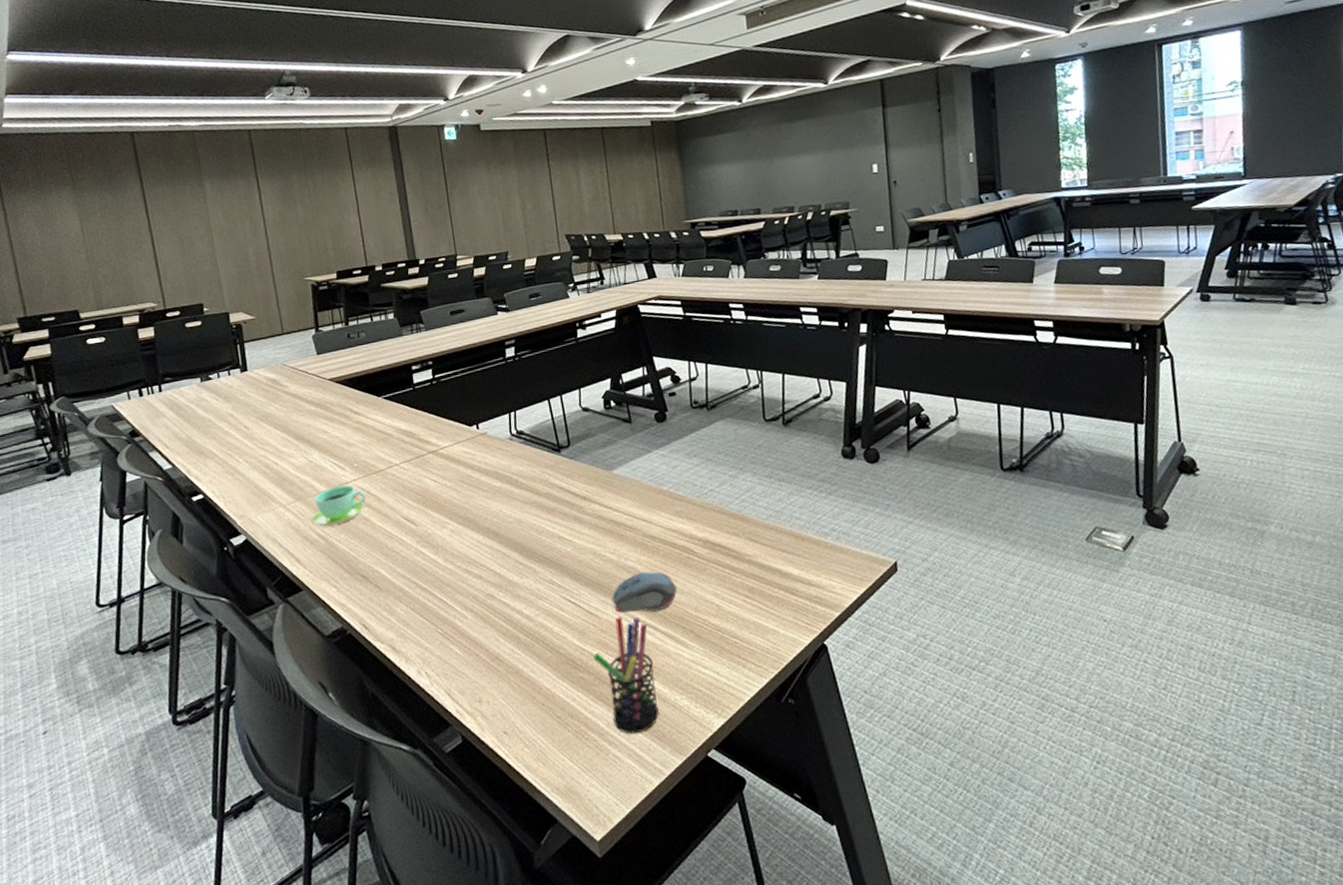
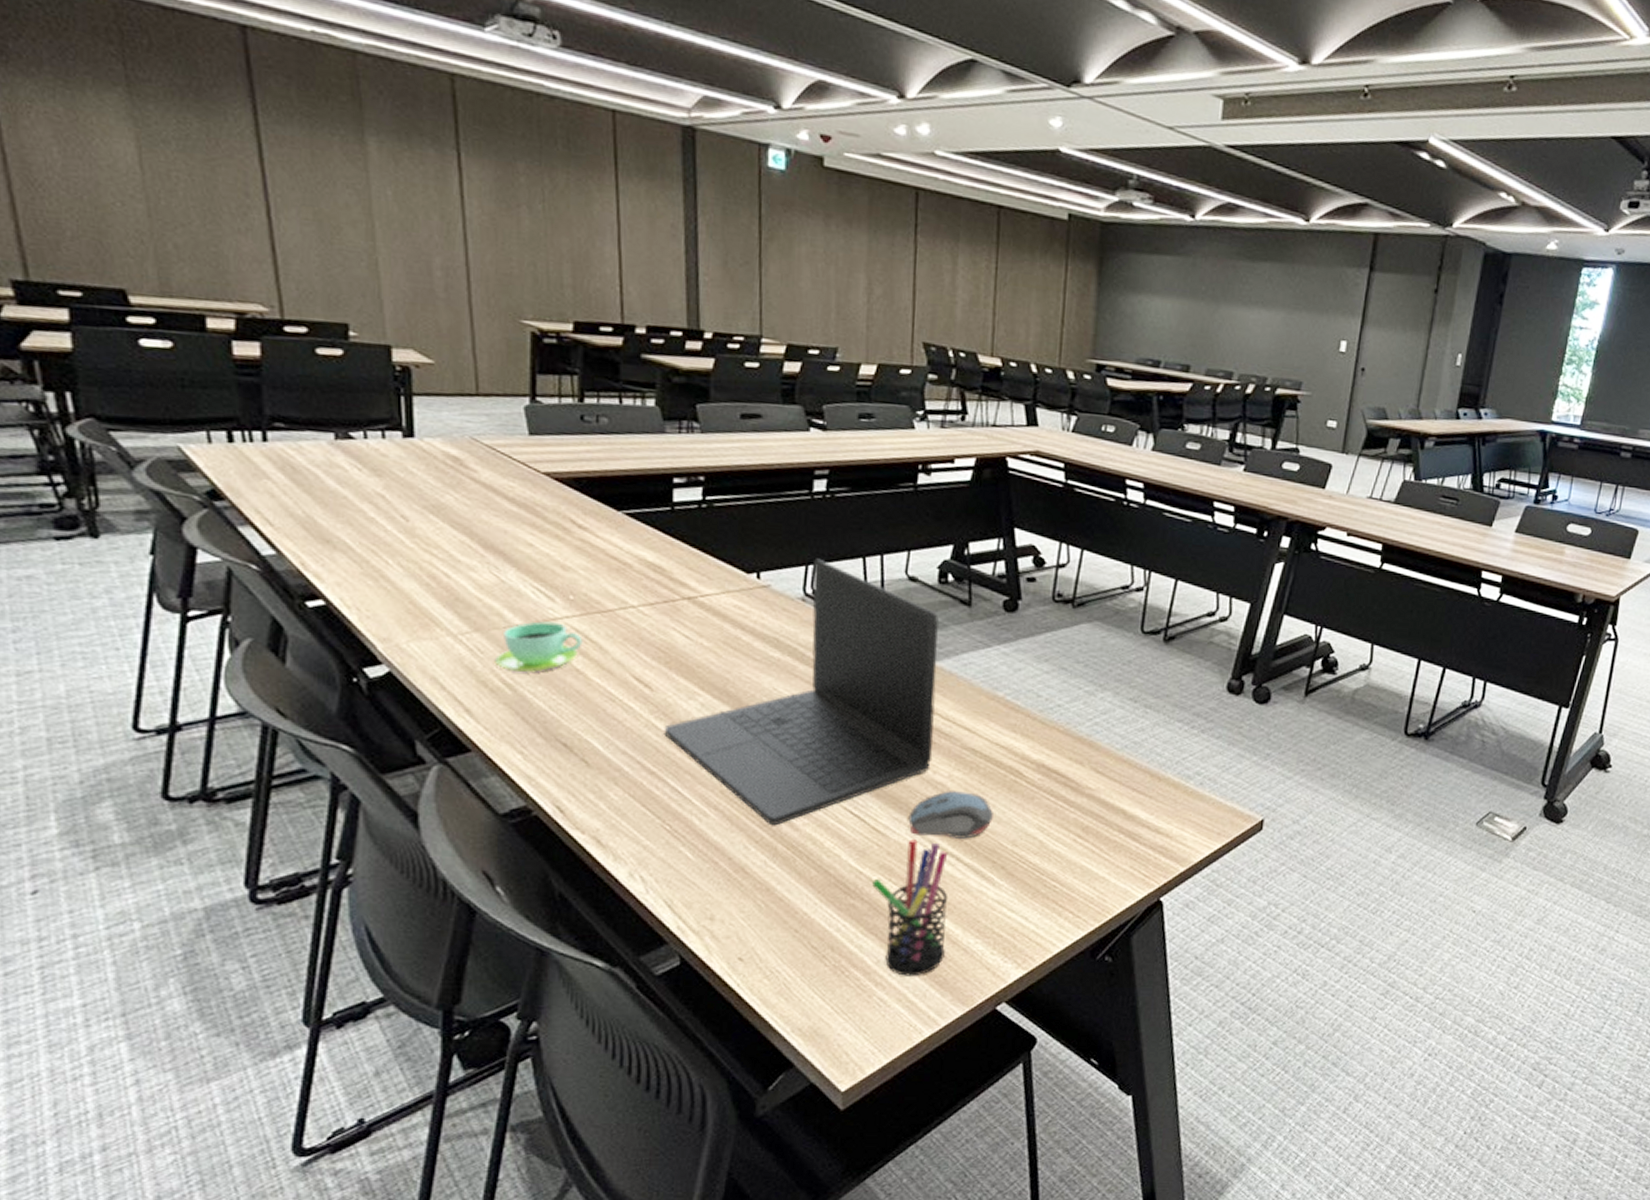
laptop: none [428,406,623,620] -> present [664,558,940,826]

